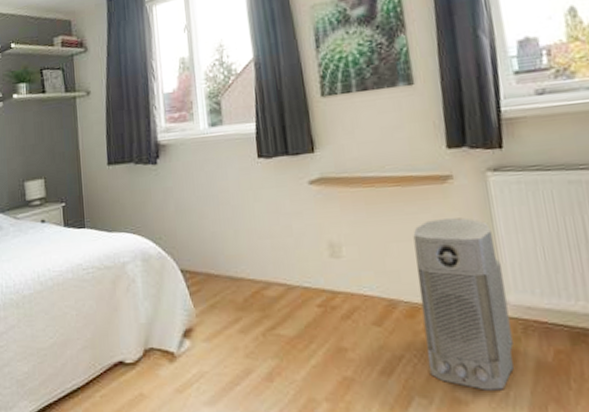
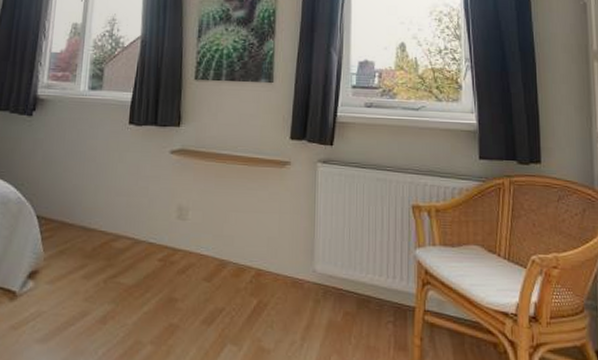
air purifier: present [413,217,514,391] -> none [243,197,315,342]

